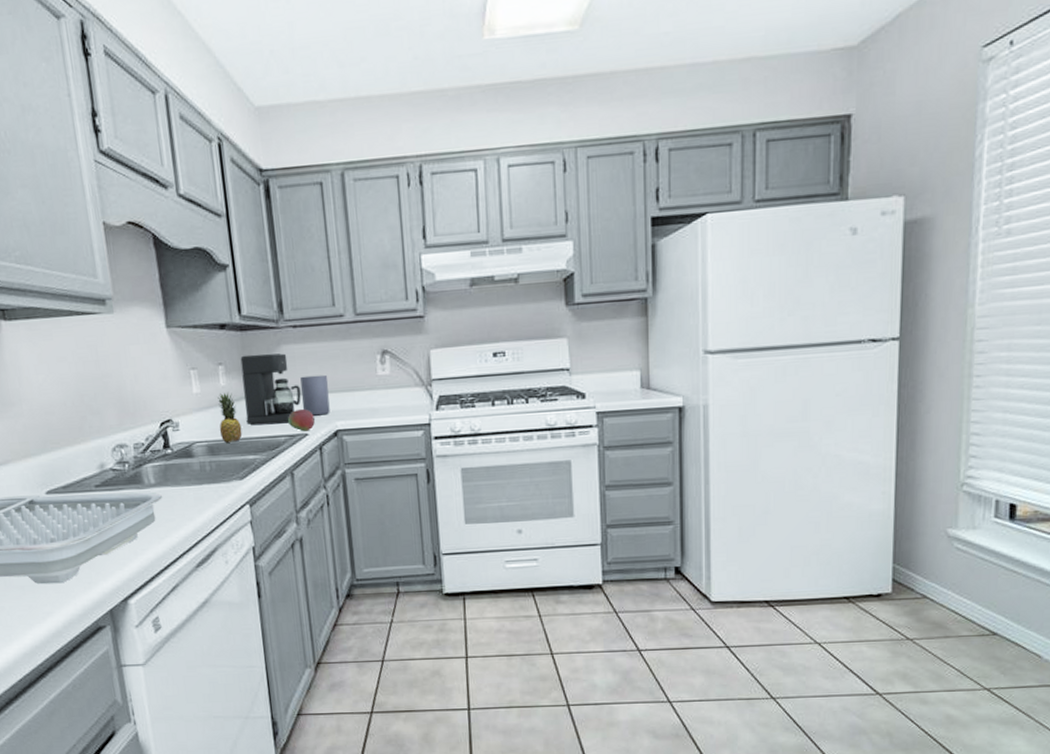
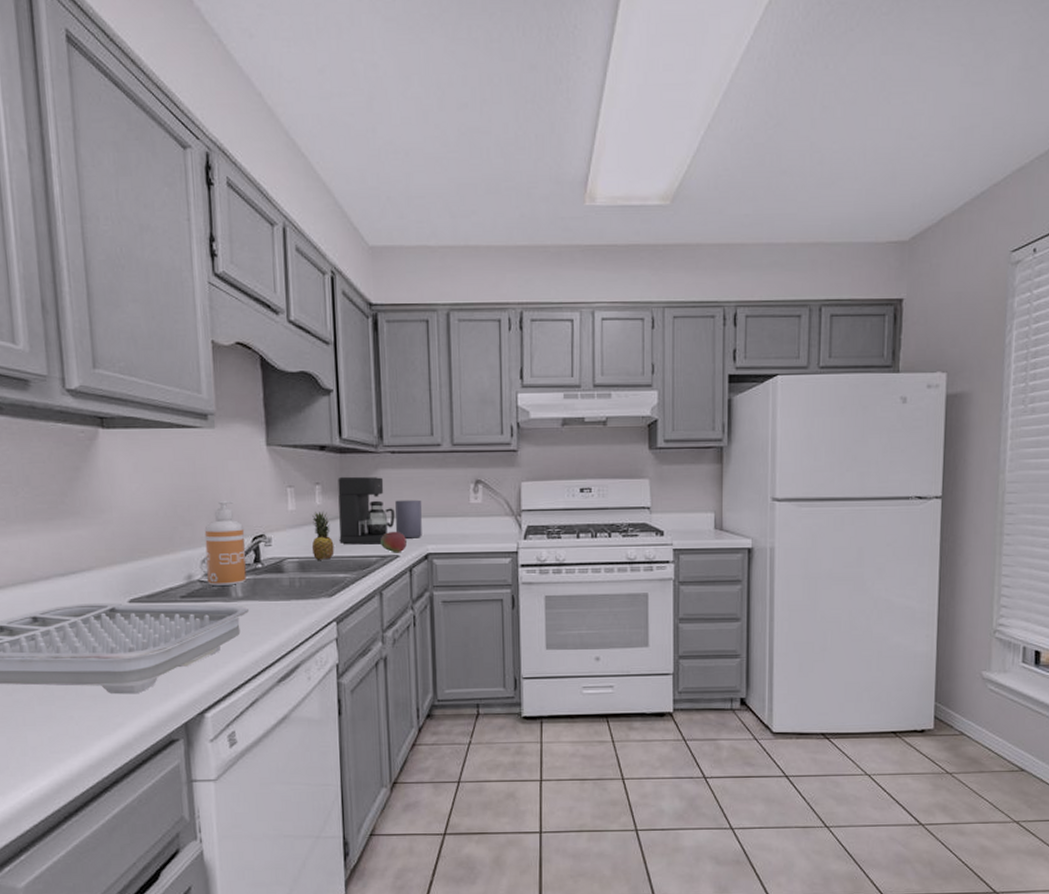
soap dispenser: none [112,386,158,474] -> present [204,500,247,587]

